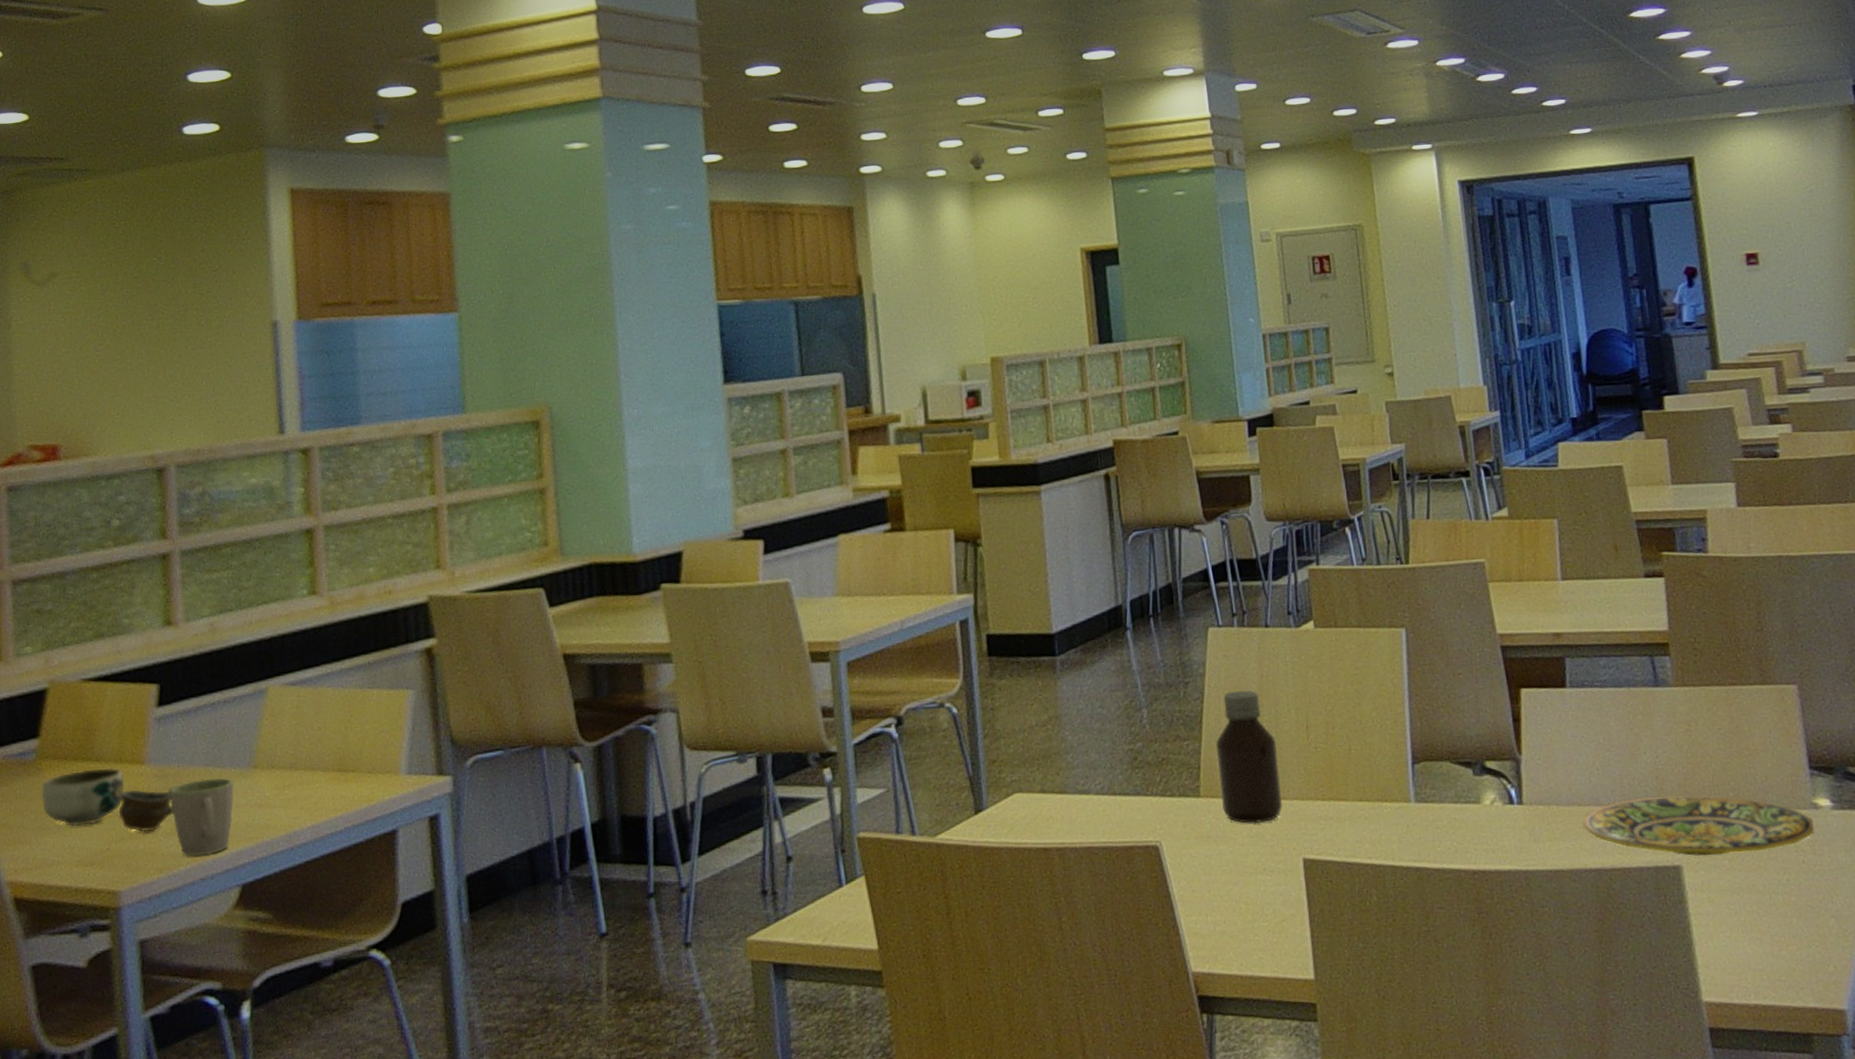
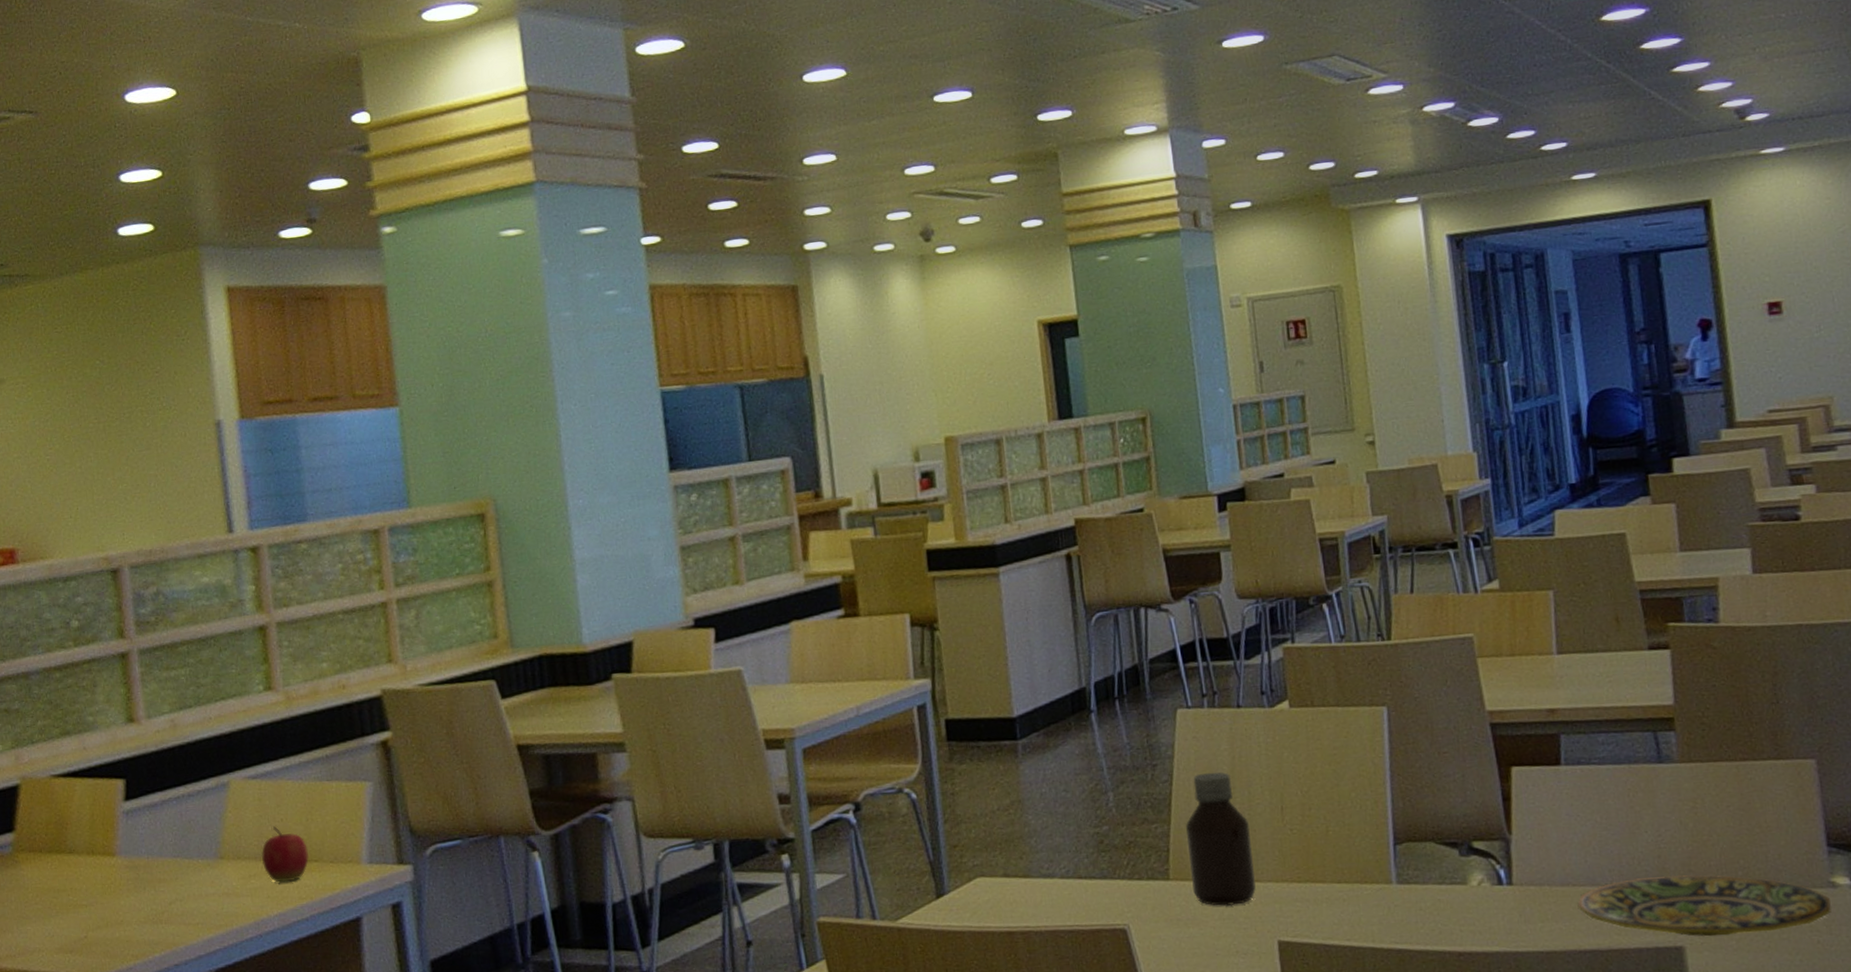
bowl: present [41,767,125,826] -> none [19,859,98,915]
cup: present [117,785,178,832] -> none [92,876,149,921]
mug: present [170,777,234,856] -> none [141,868,203,943]
apple: none [296,734,346,793] -> present [261,825,309,883]

